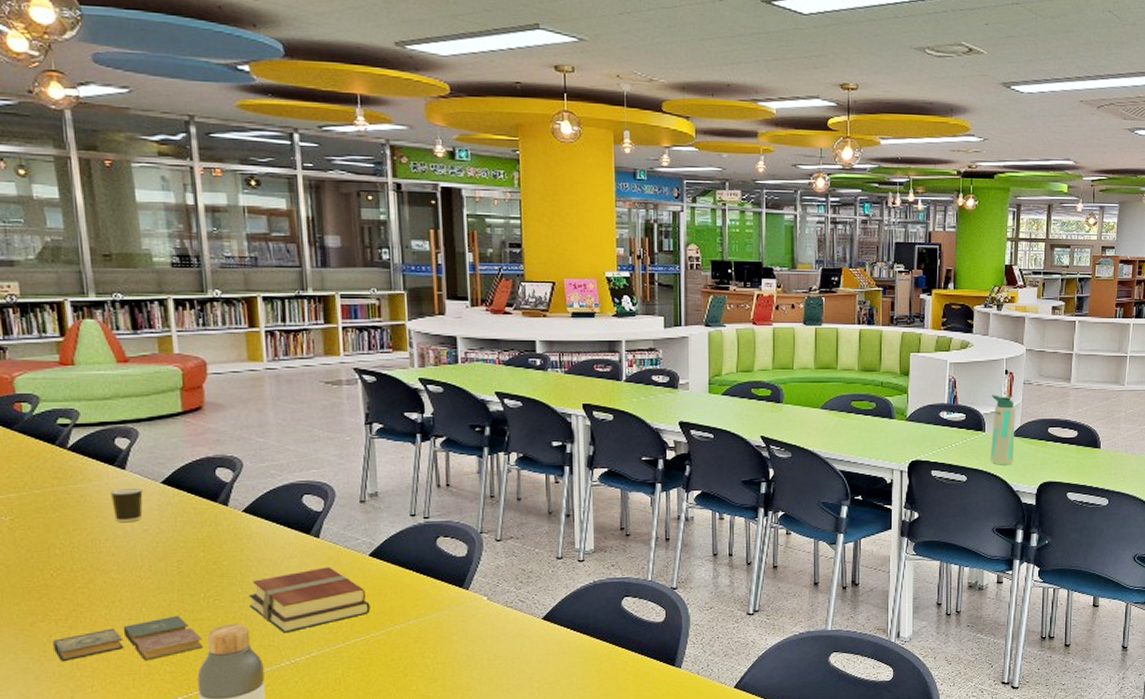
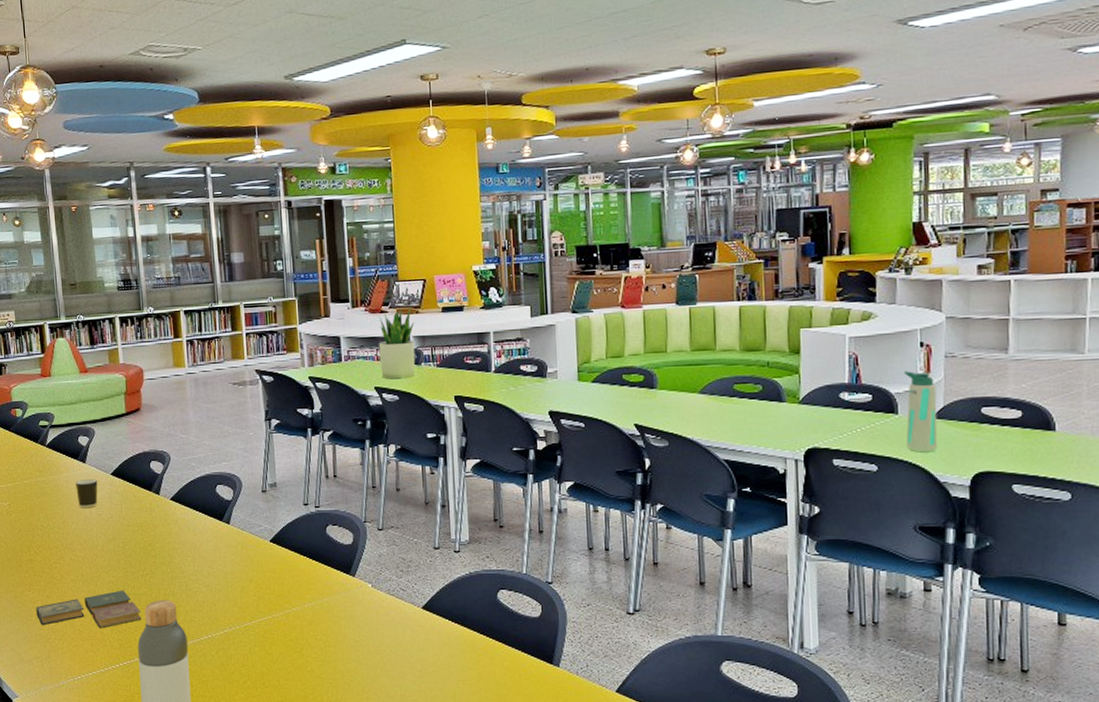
books: present [249,567,370,633] -> none [176,551,272,610]
planter: none [501,310,542,385] -> present [378,307,416,379]

